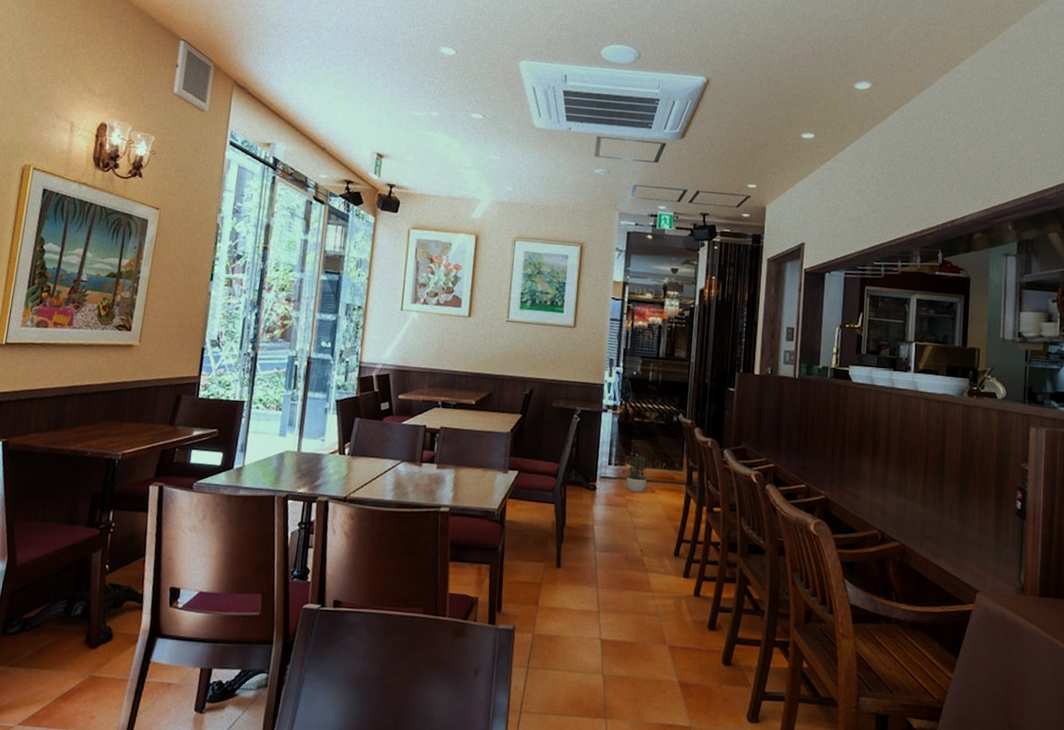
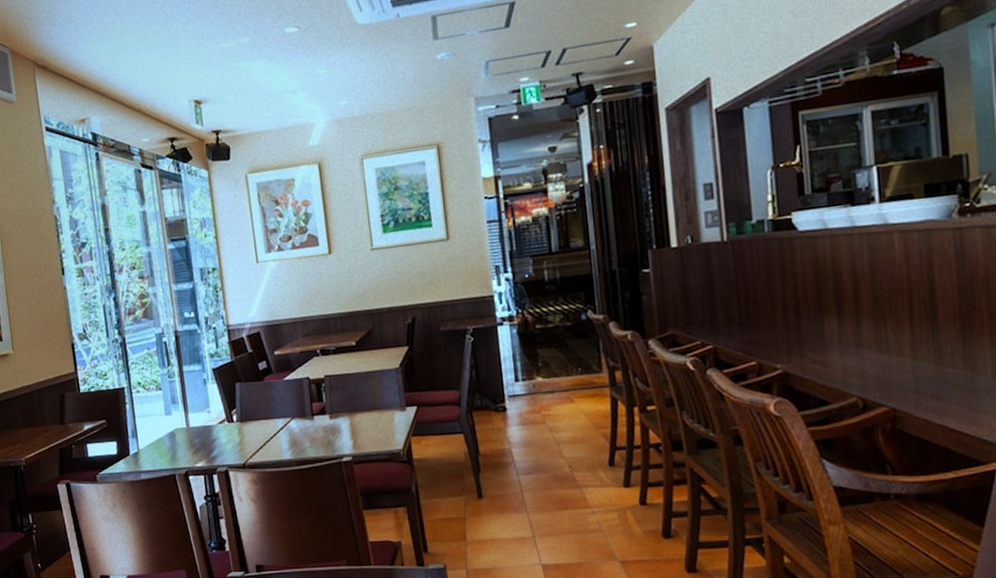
potted plant: present [626,452,648,493] -> none [533,362,563,406]

